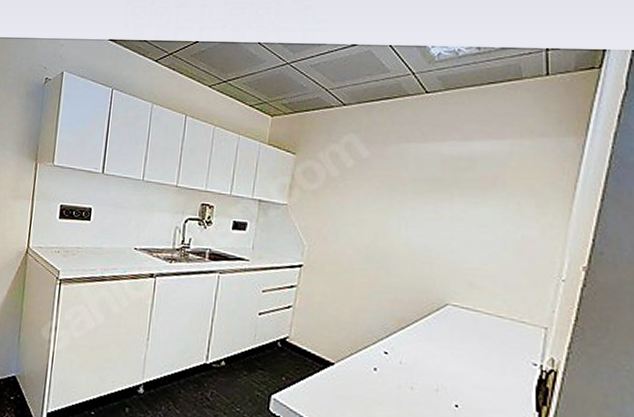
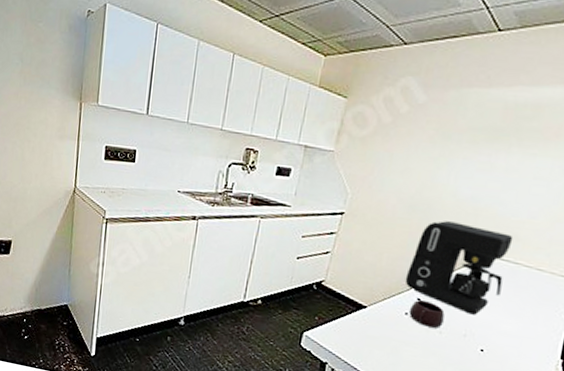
coffee maker: none [369,270,469,368] -> present [404,221,514,315]
mug: none [377,353,414,384] -> present [408,300,445,328]

